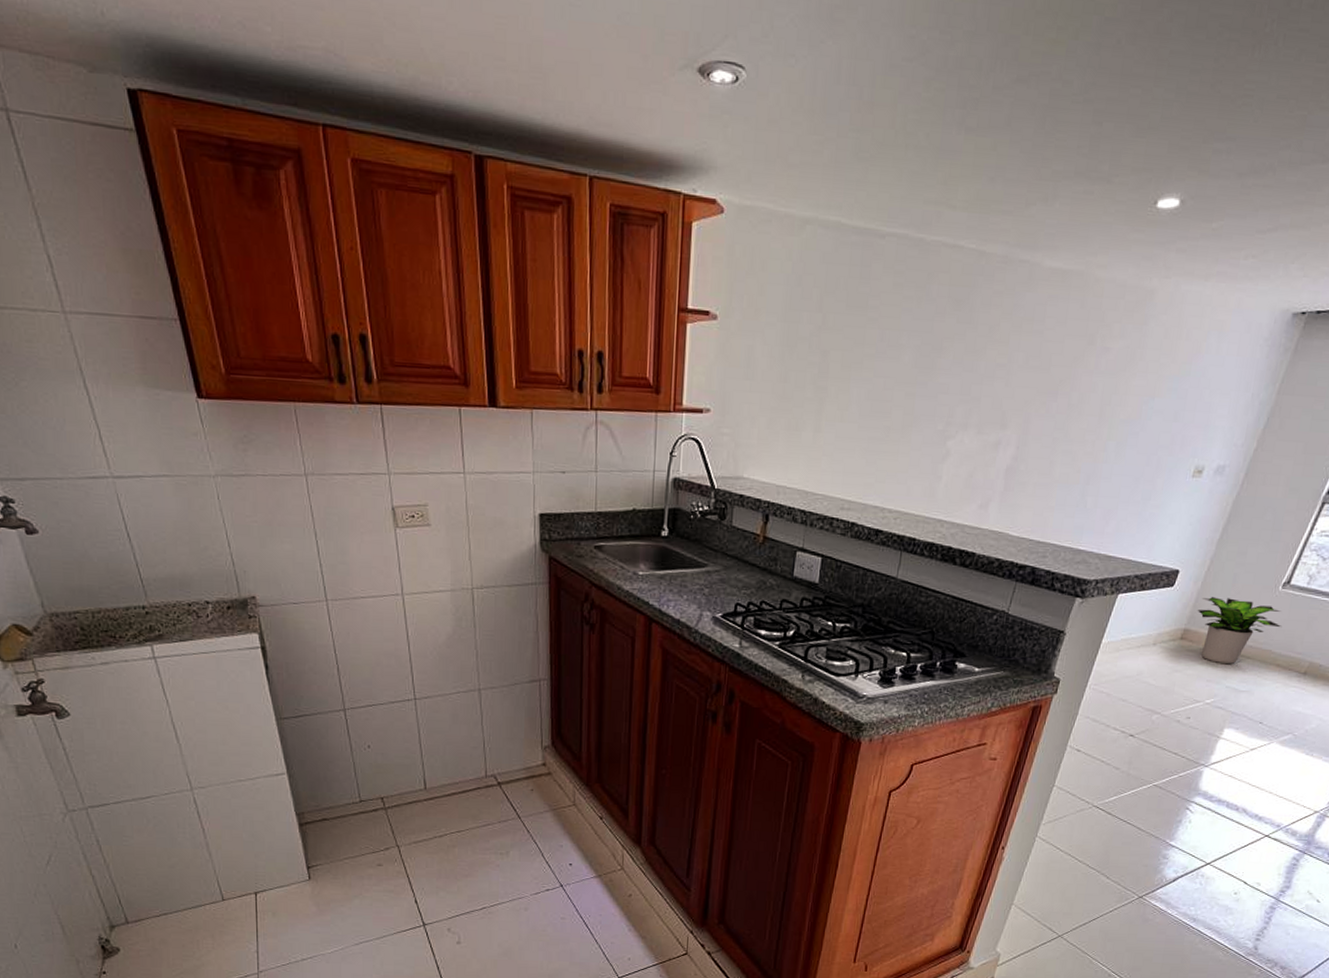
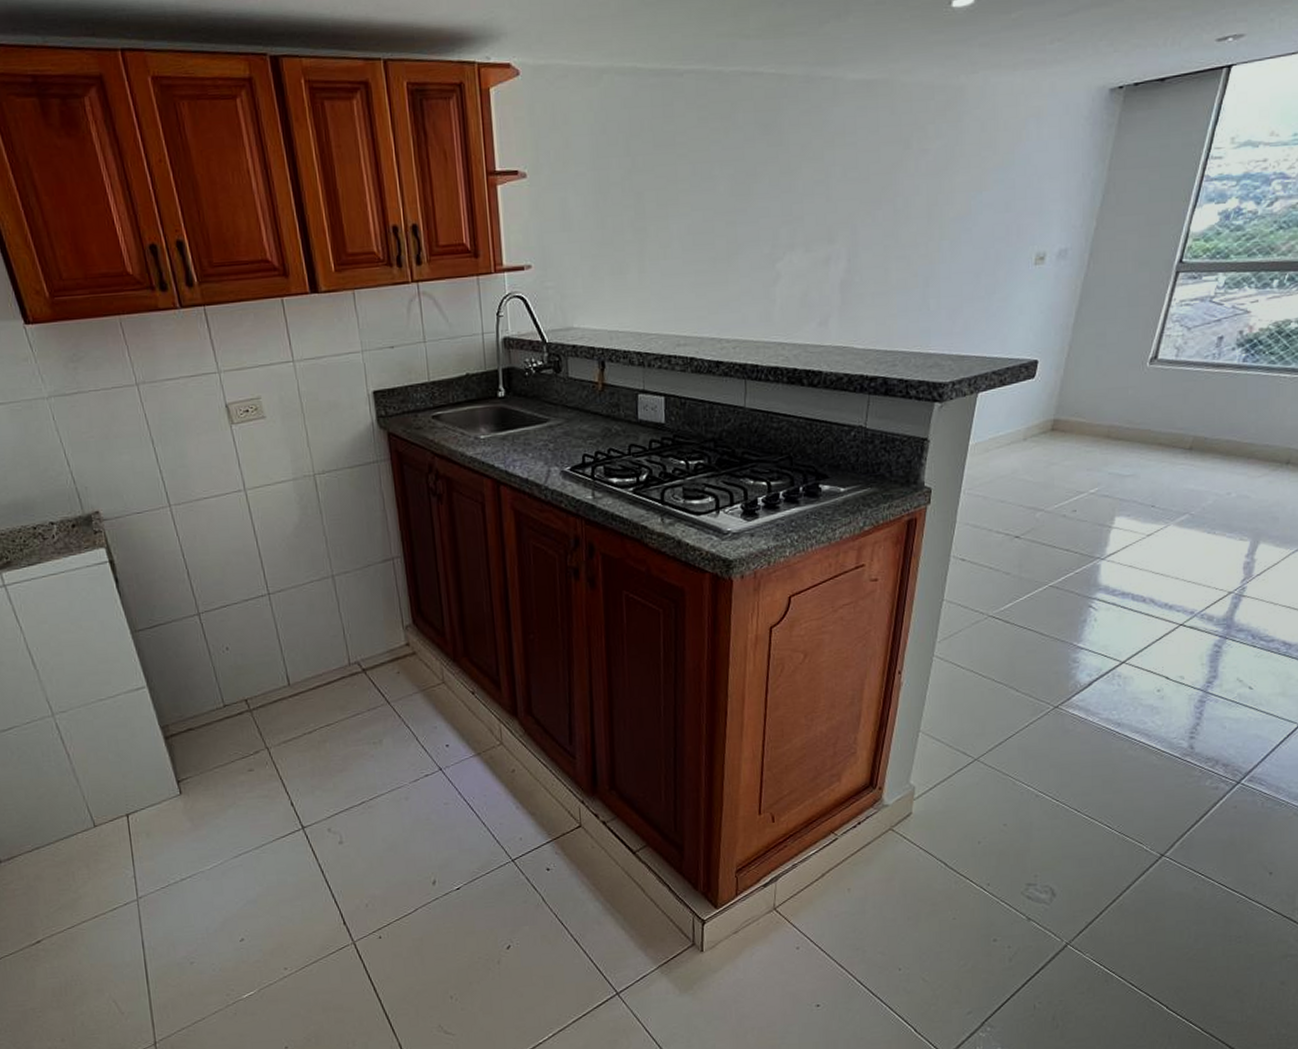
potted plant: present [1197,597,1281,665] -> none [1064,381,1156,451]

